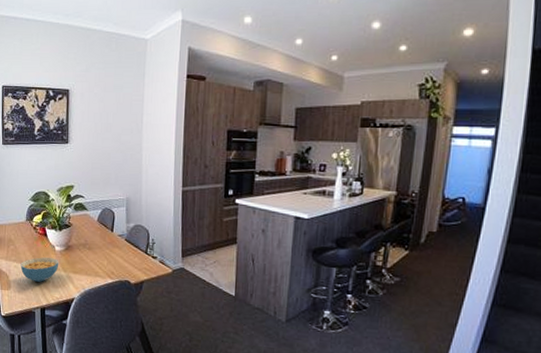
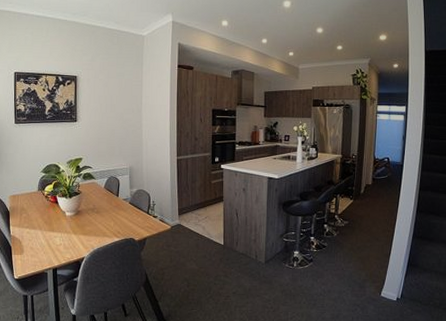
cereal bowl: present [20,257,59,282] -> none [33,223,70,245]

